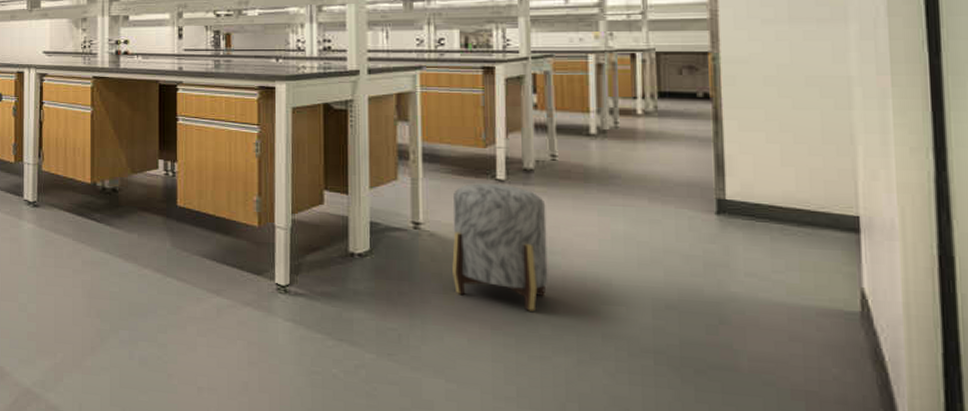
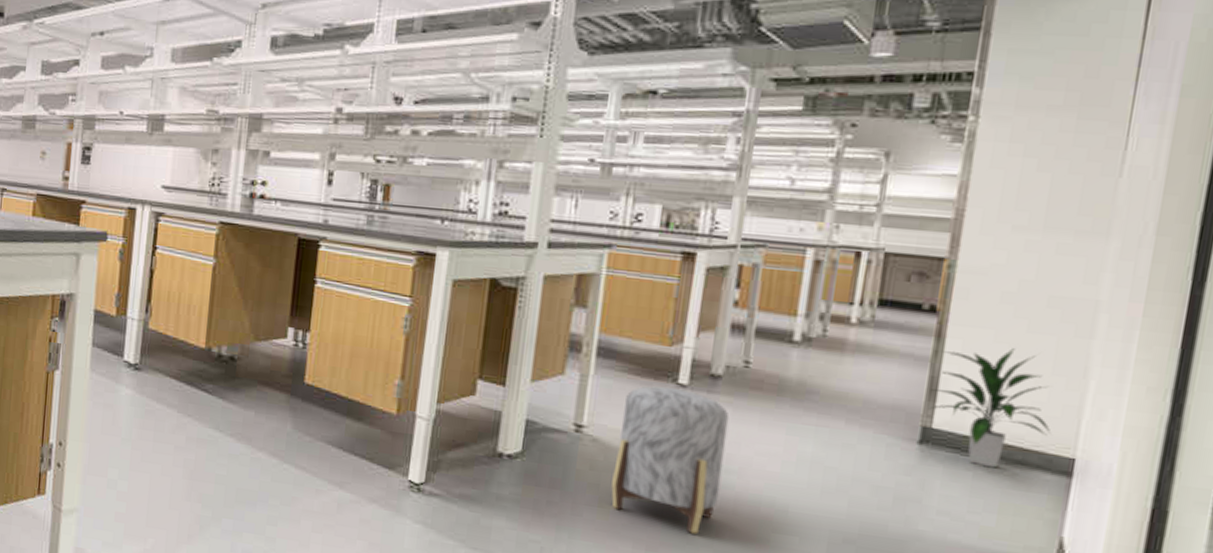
indoor plant: none [719,124,833,231] -> present [929,348,1052,469]

